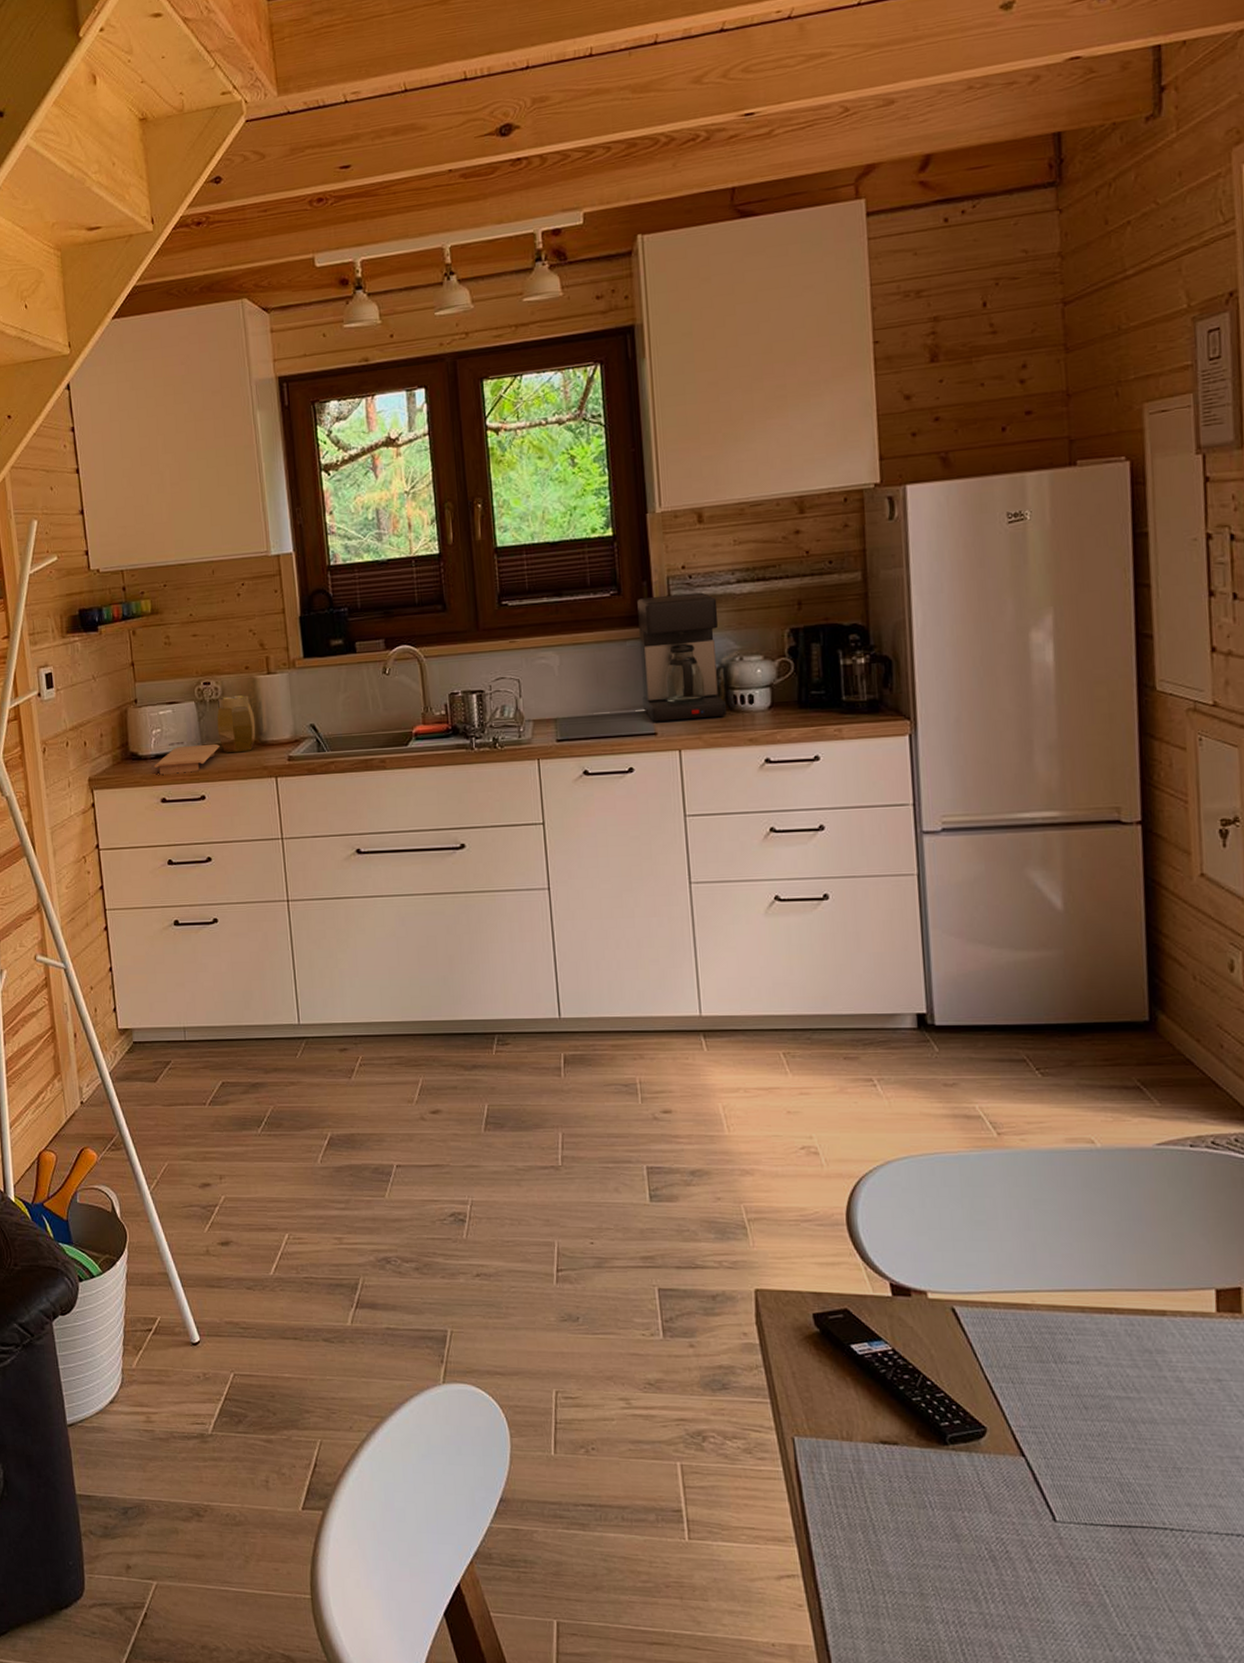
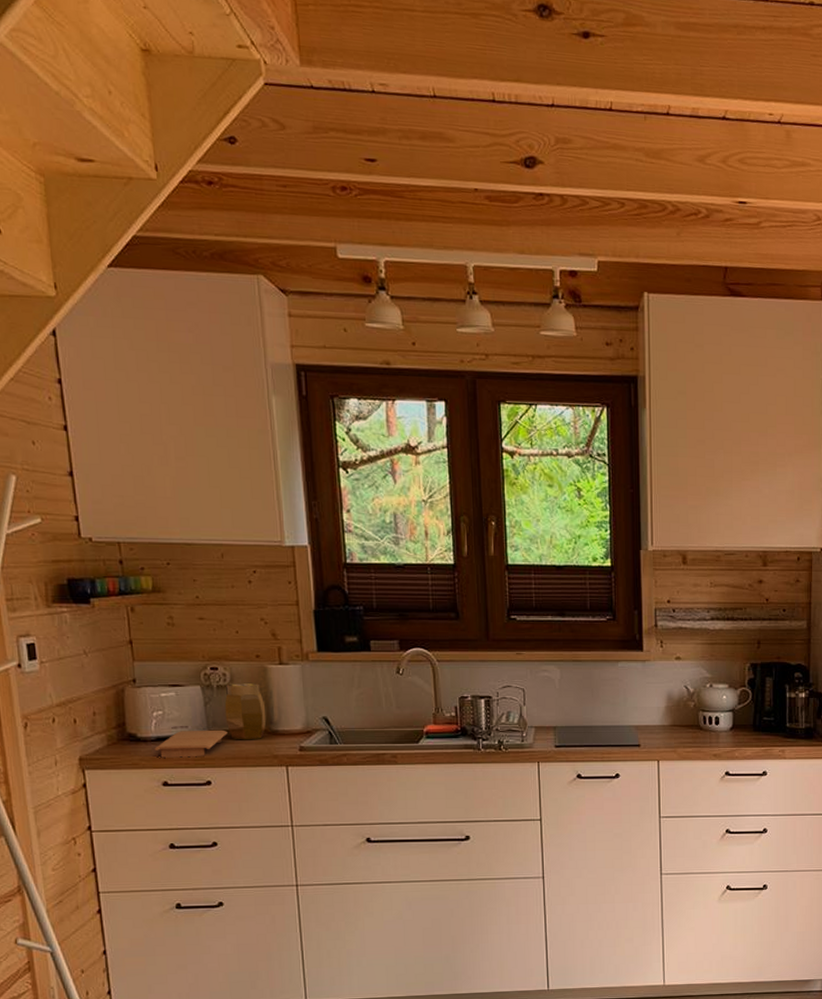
coffee maker: present [637,592,727,722] -> none [629,624,697,735]

